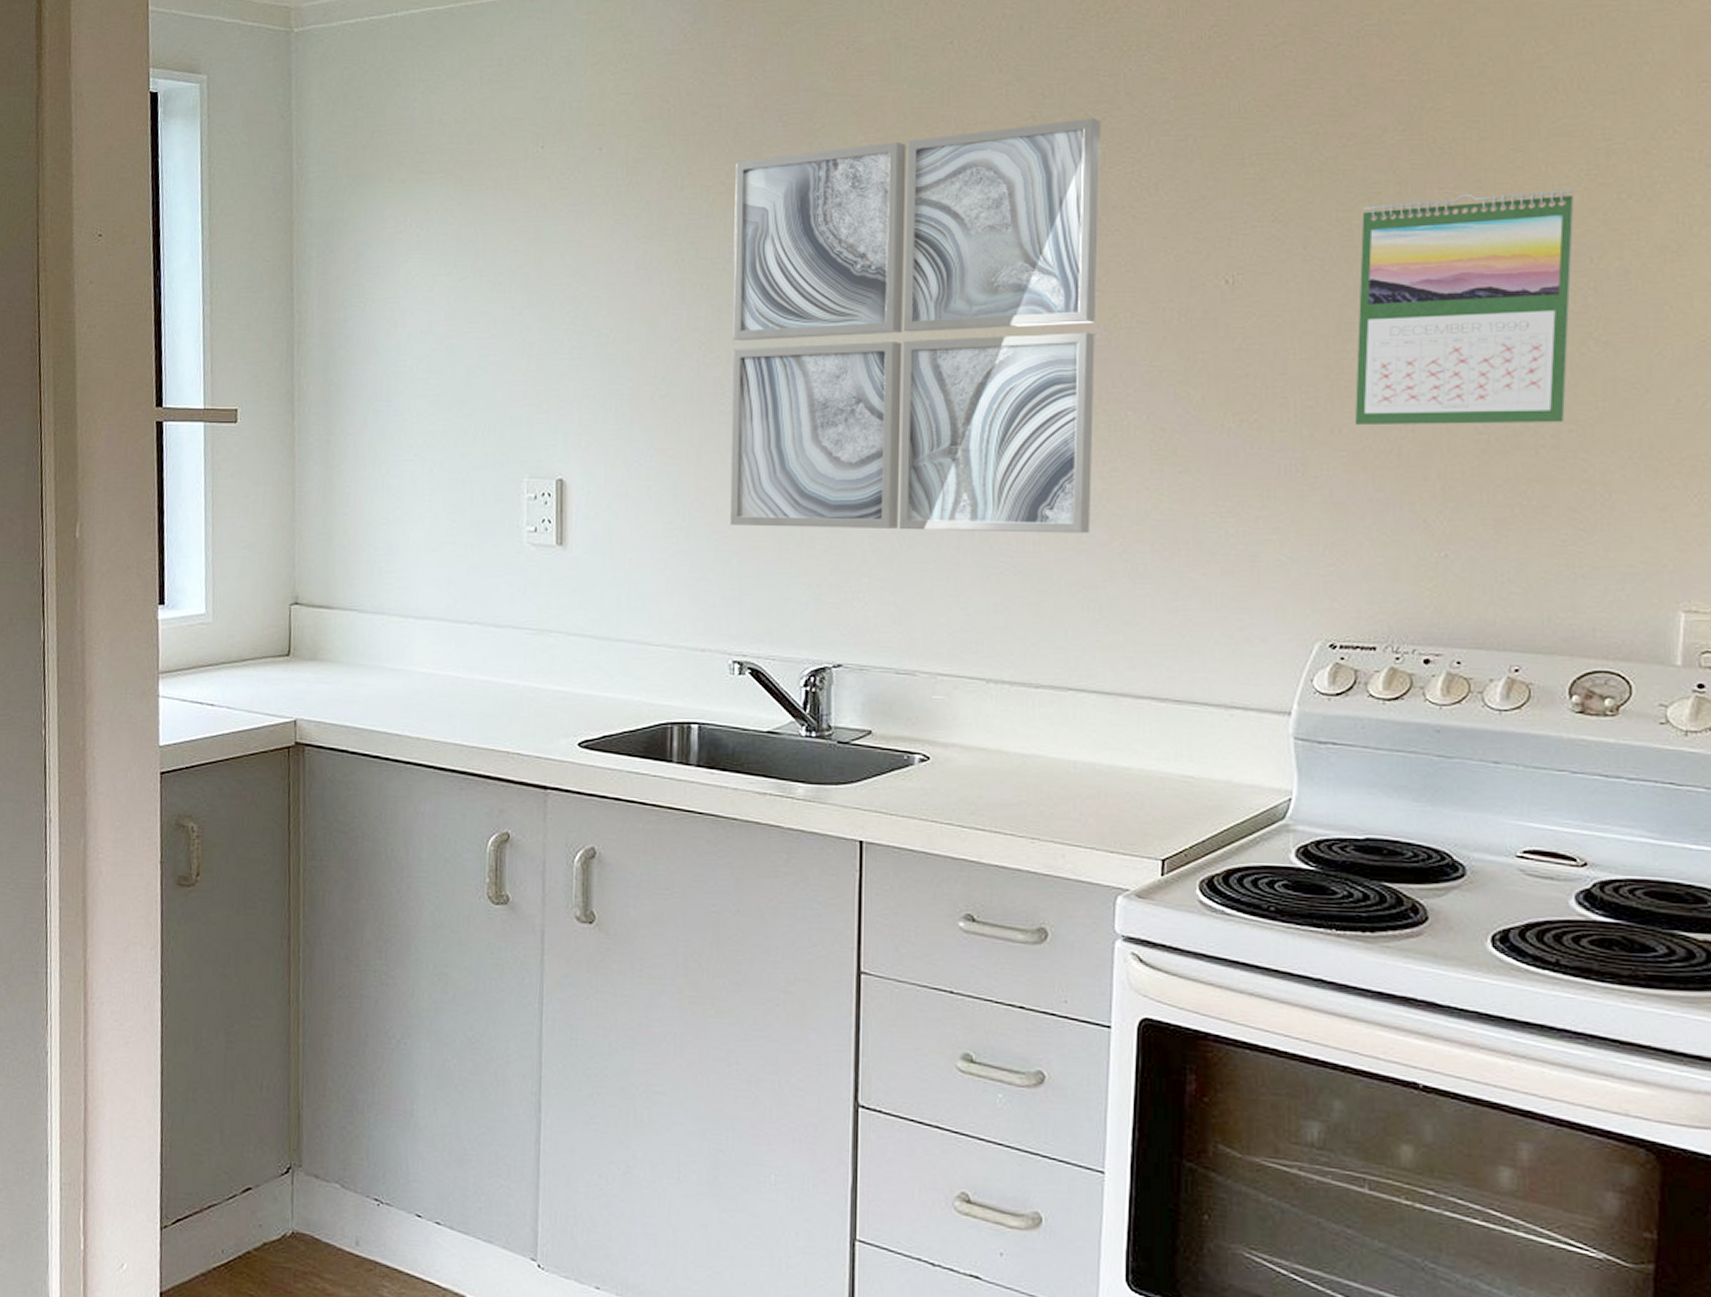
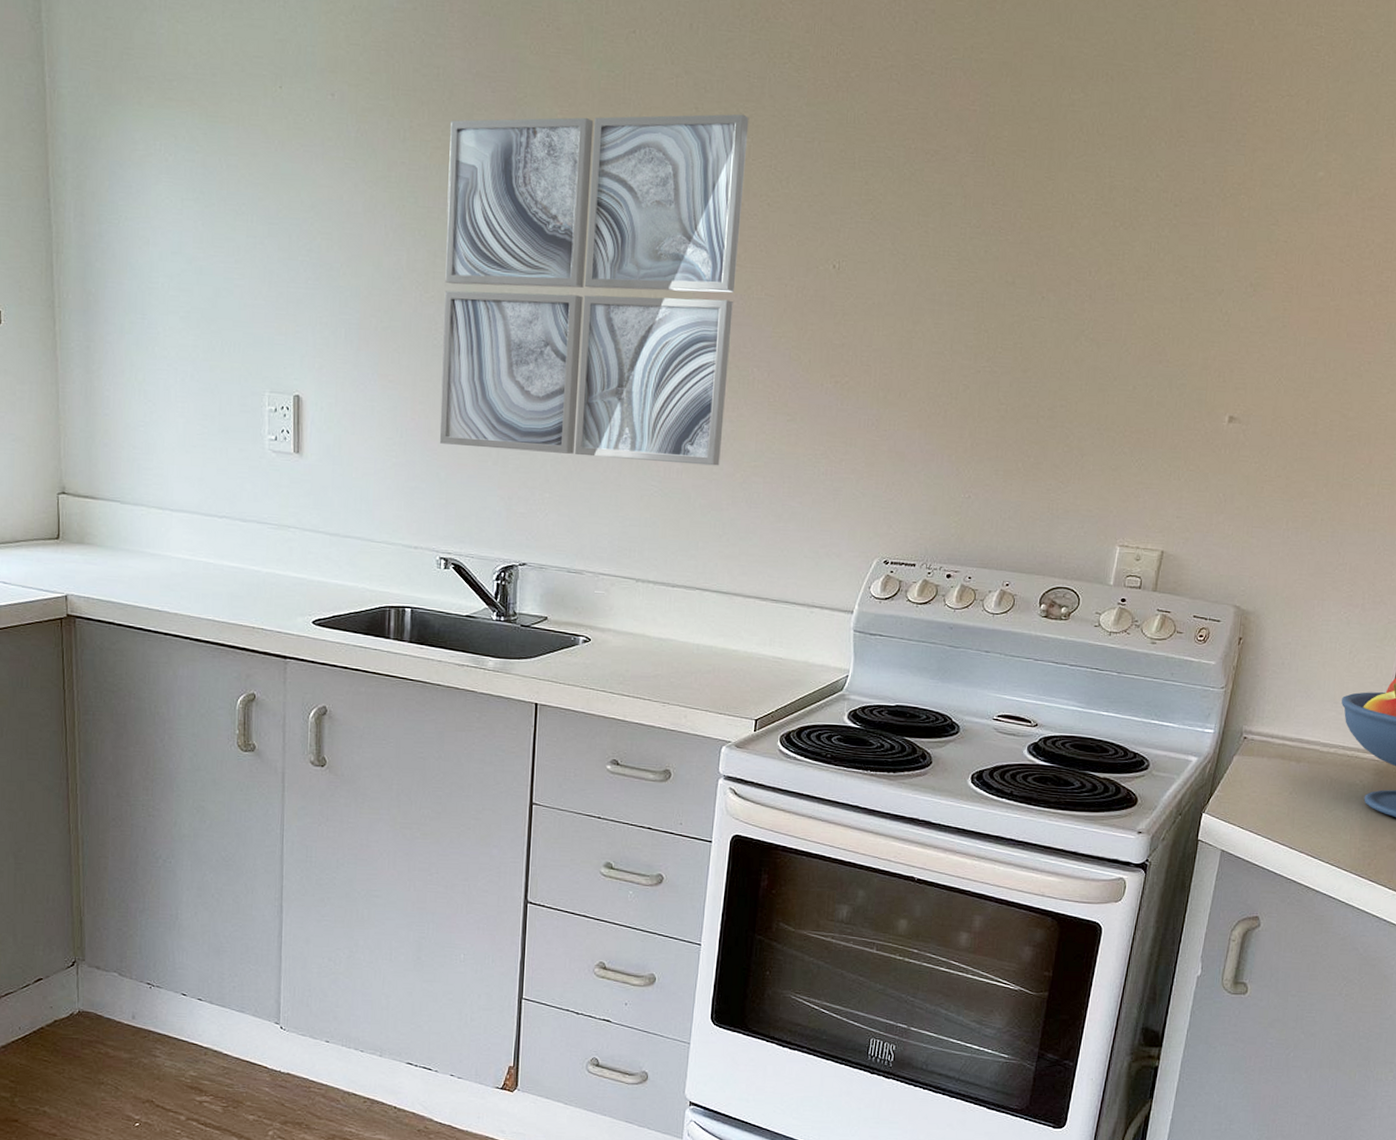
calendar: present [1355,189,1575,426] -> none [917,210,1085,399]

